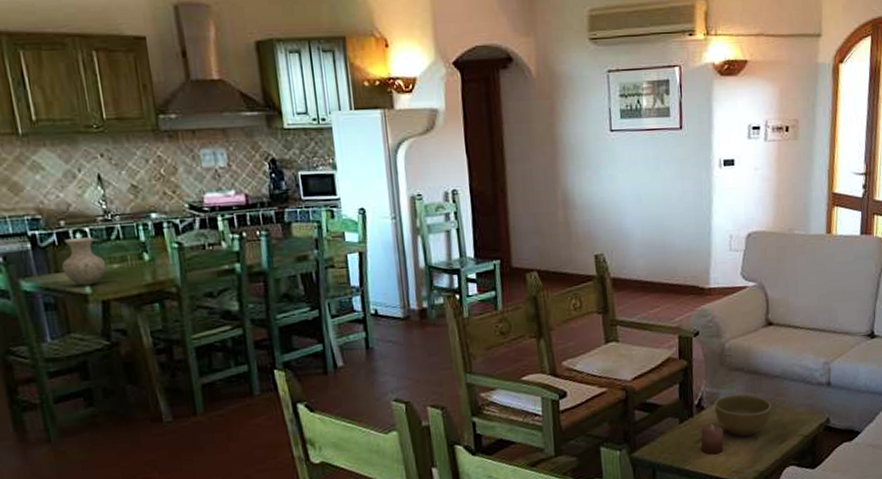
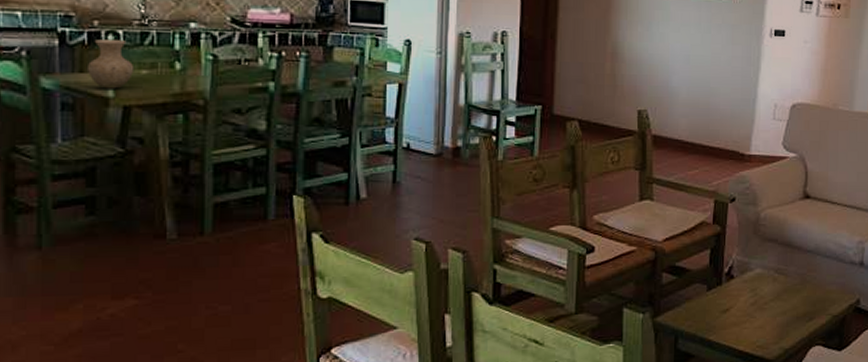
candle: present [700,424,724,455] -> none [726,294,752,327]
bowl: present [715,394,771,437] -> none [745,266,802,311]

